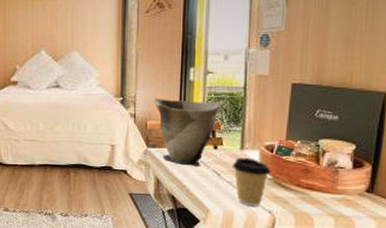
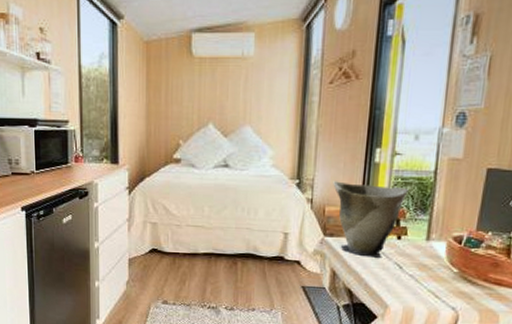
coffee cup: present [232,157,271,207] -> none [415,249,458,303]

